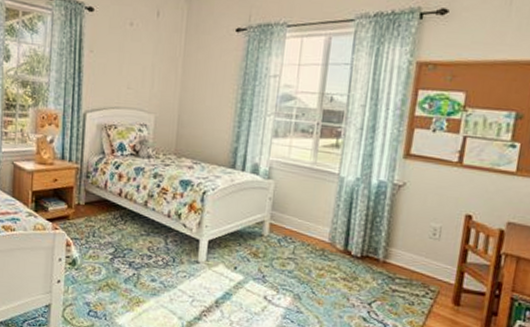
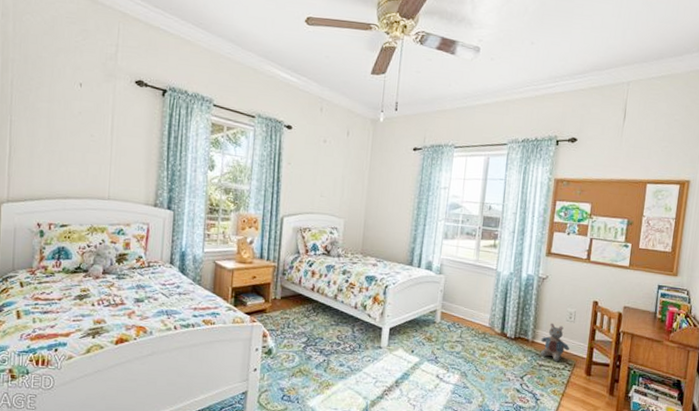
stuffed animal: none [393,240,432,287] -> present [540,323,570,361]

